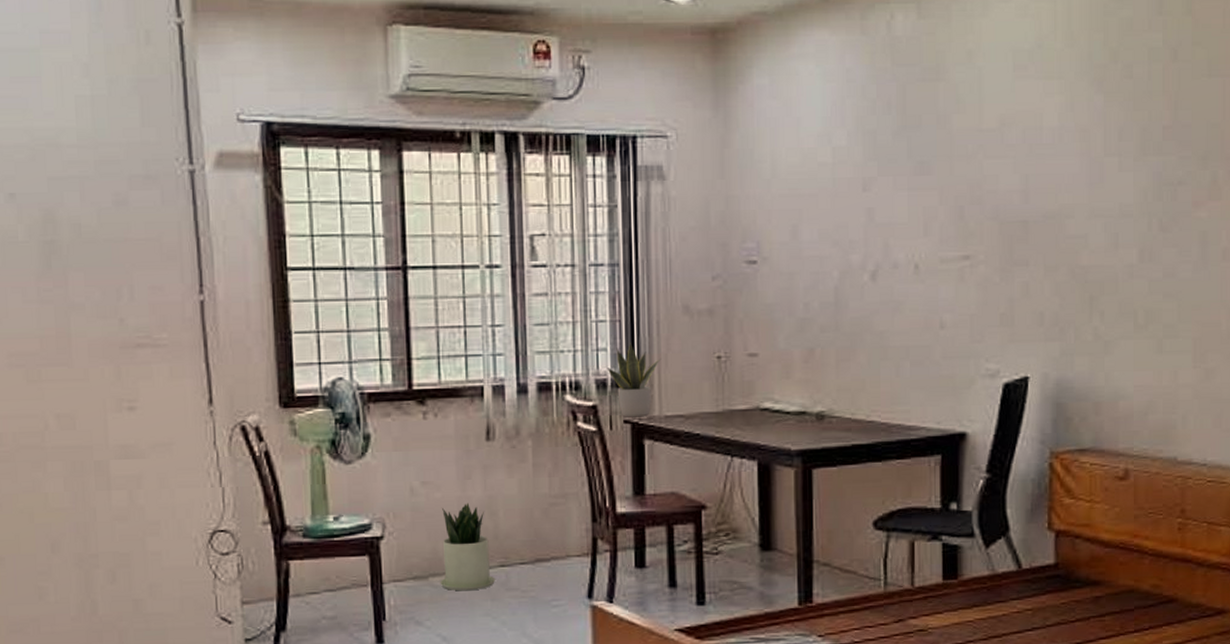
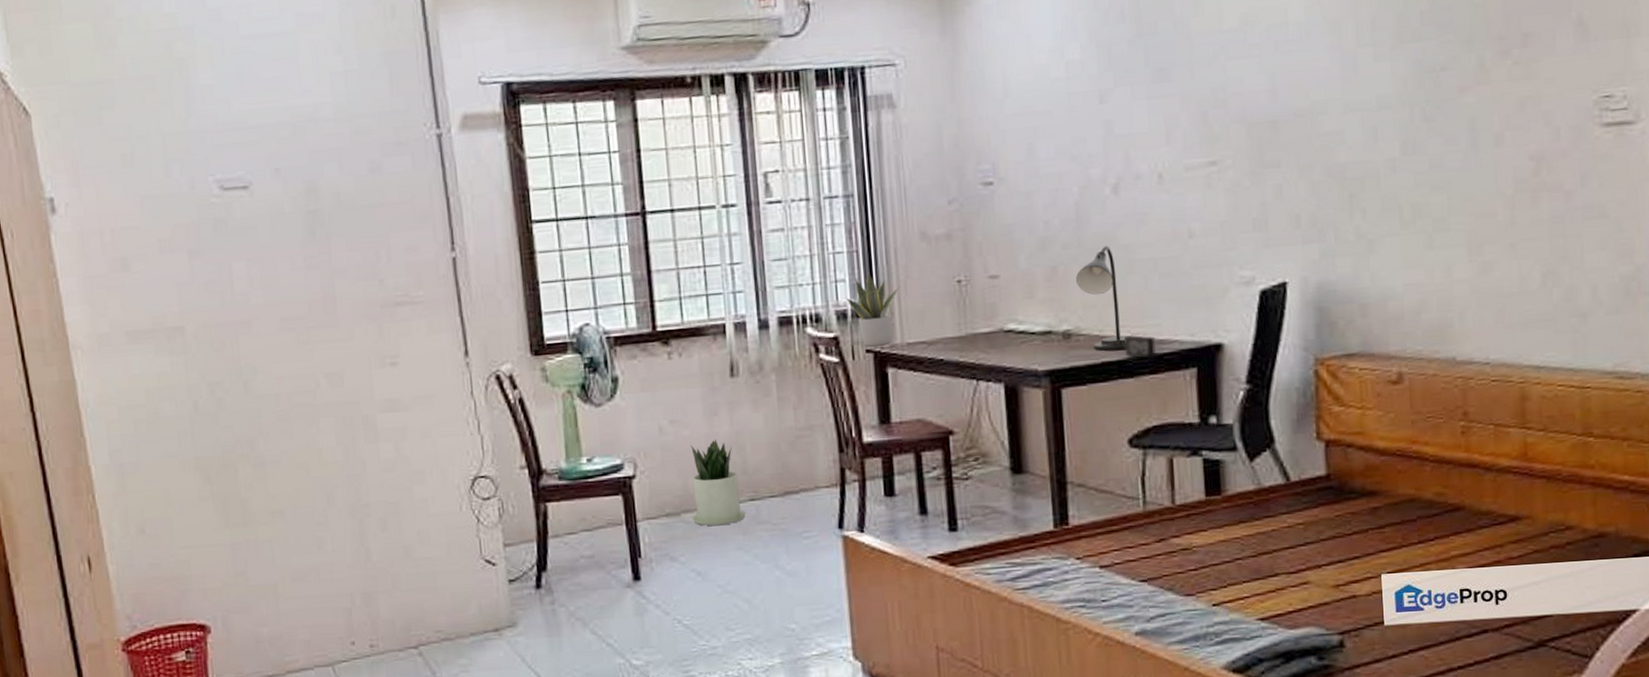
desk lamp: none [832,331,877,435] -> present [1076,246,1127,351]
alarm clock: none [874,419,906,445] -> present [1124,334,1158,360]

